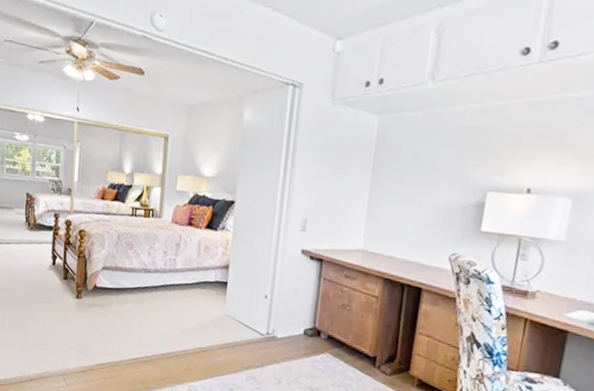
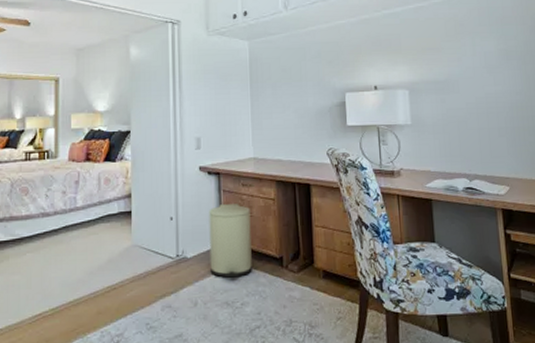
pedal bin: none [298,292,350,368] -> present [209,204,252,278]

